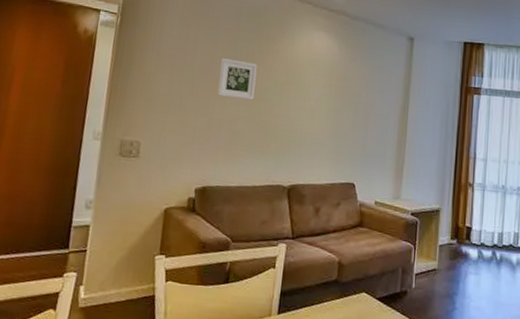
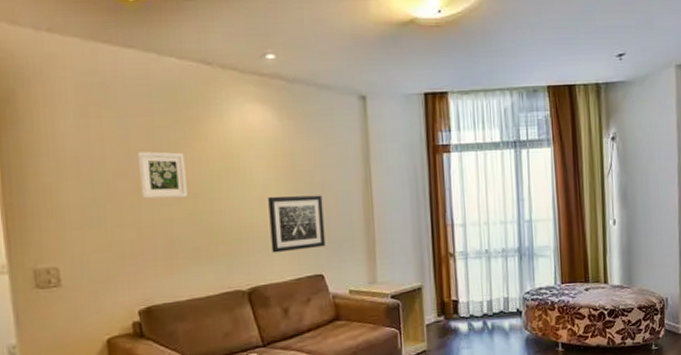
wall art: none [314,109,365,160] -> present [268,195,326,253]

